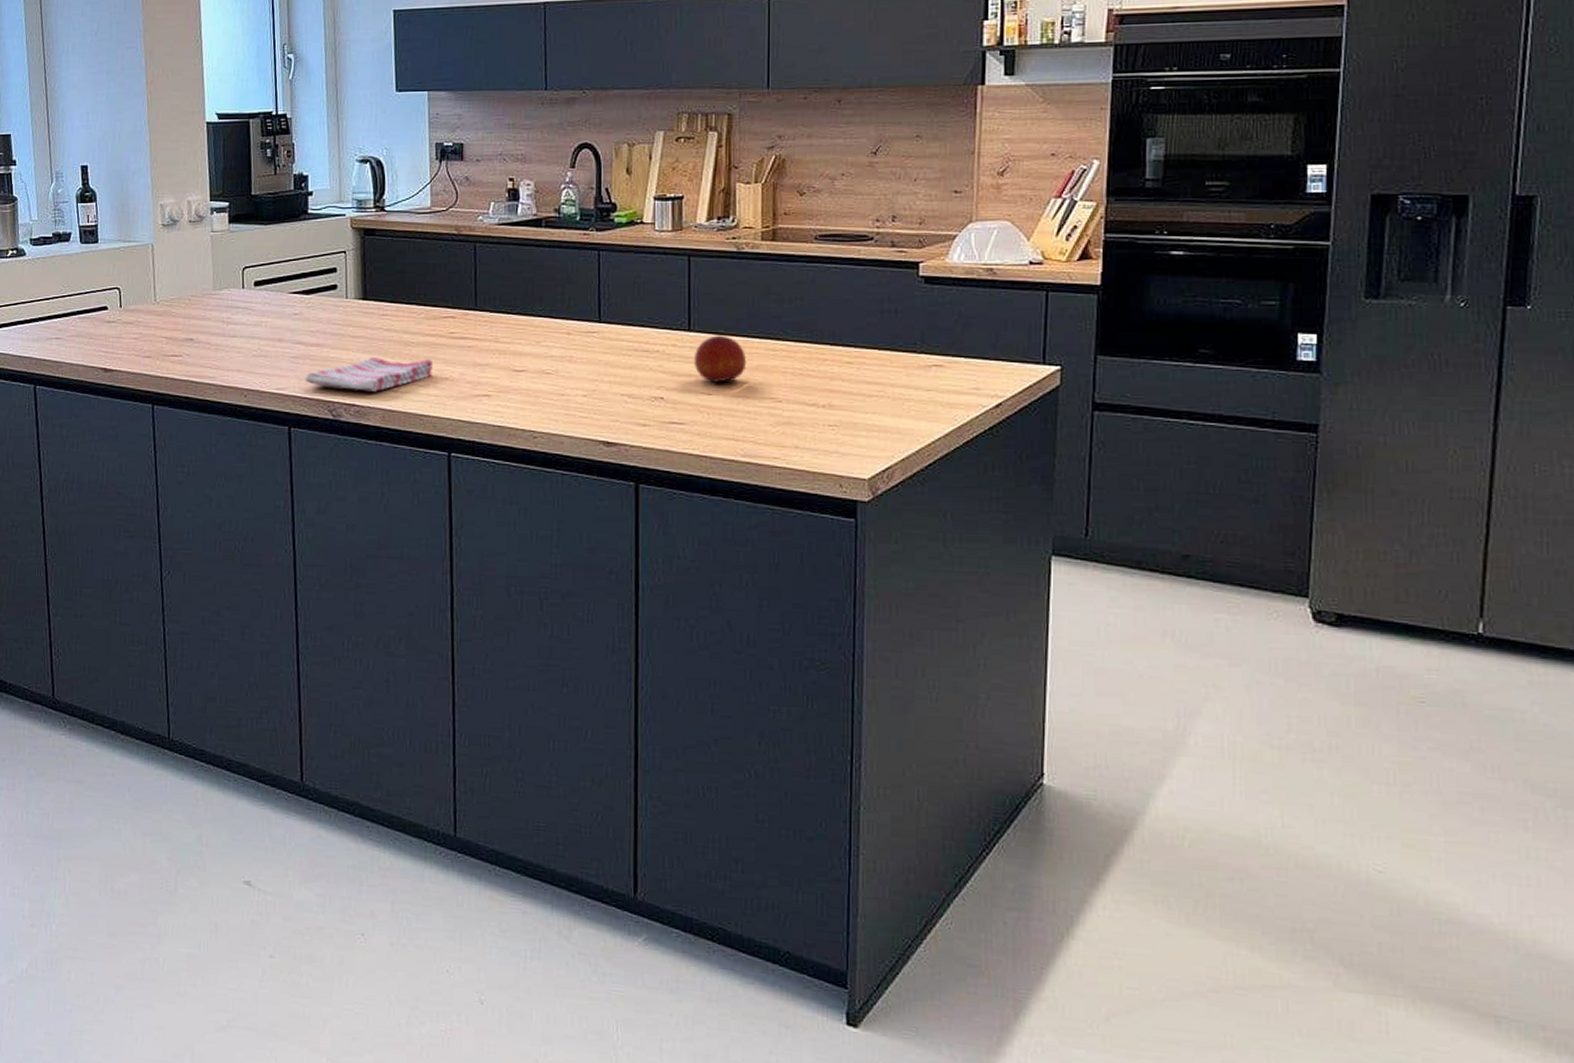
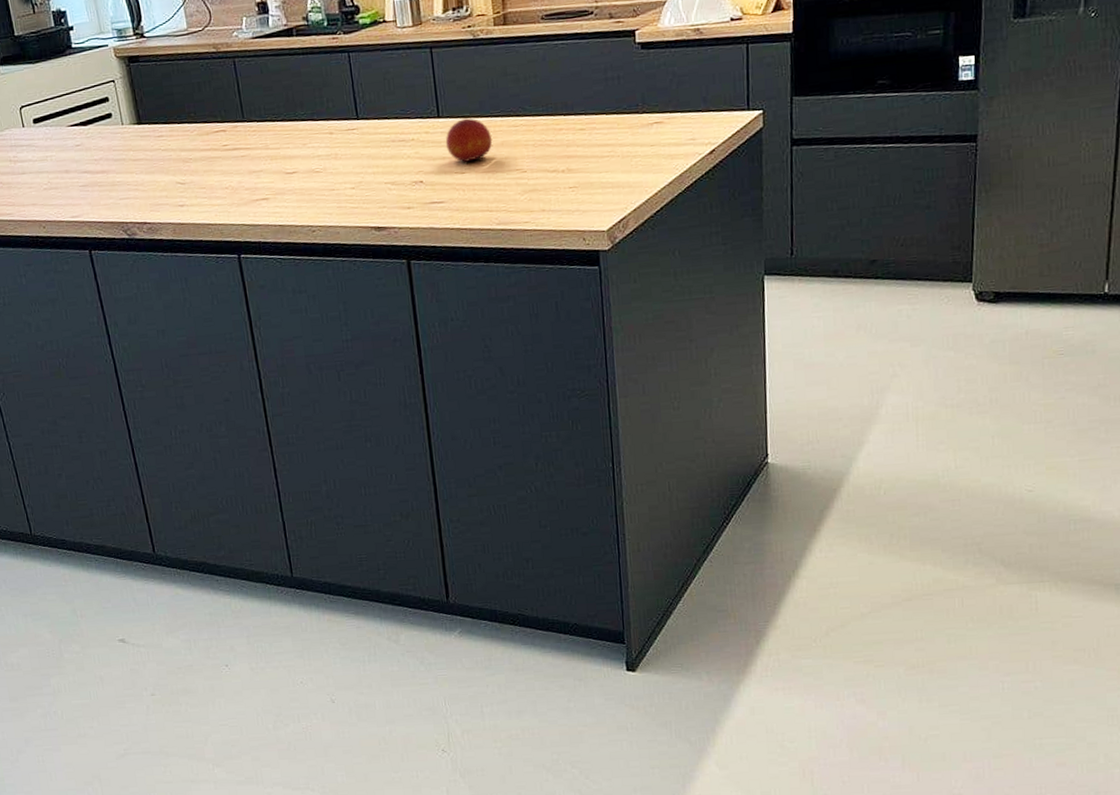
dish towel: present [304,356,434,392] -> none [96,171,213,210]

